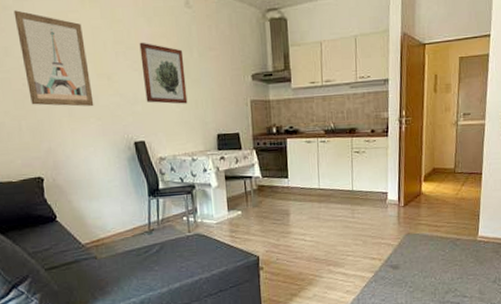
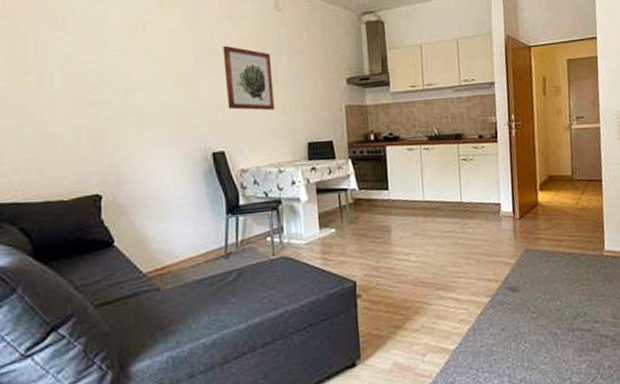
wall art: present [13,10,94,107] -> none [83,13,168,115]

